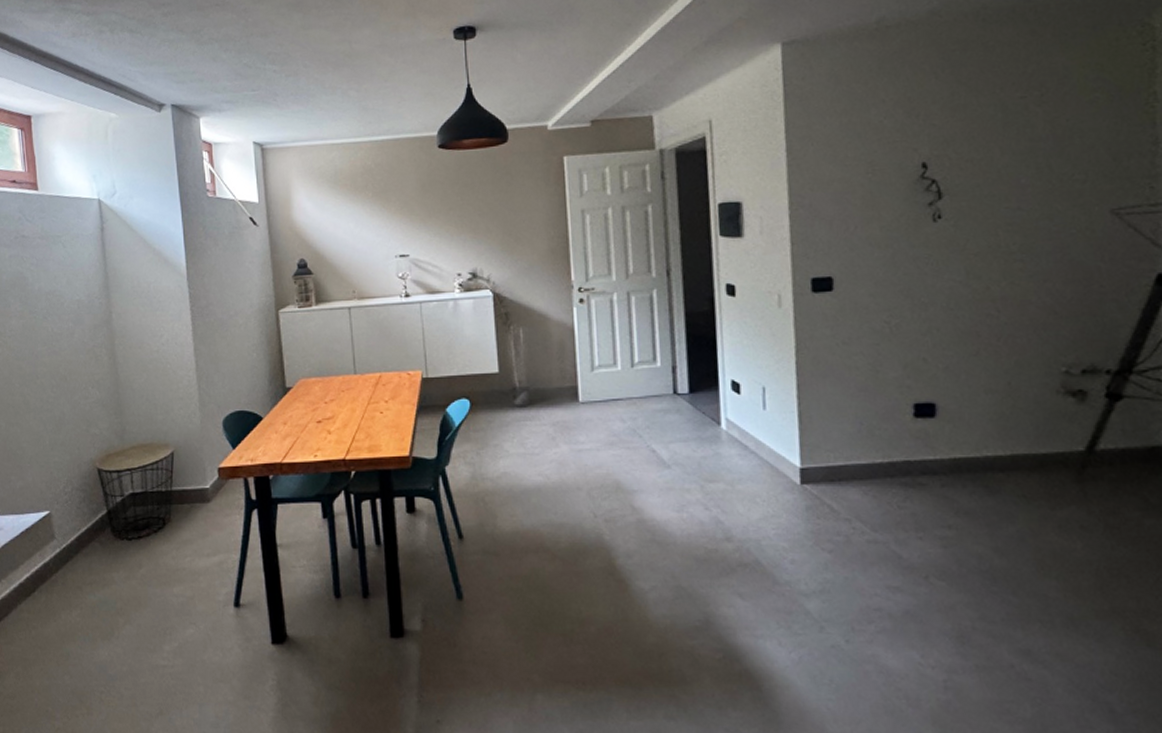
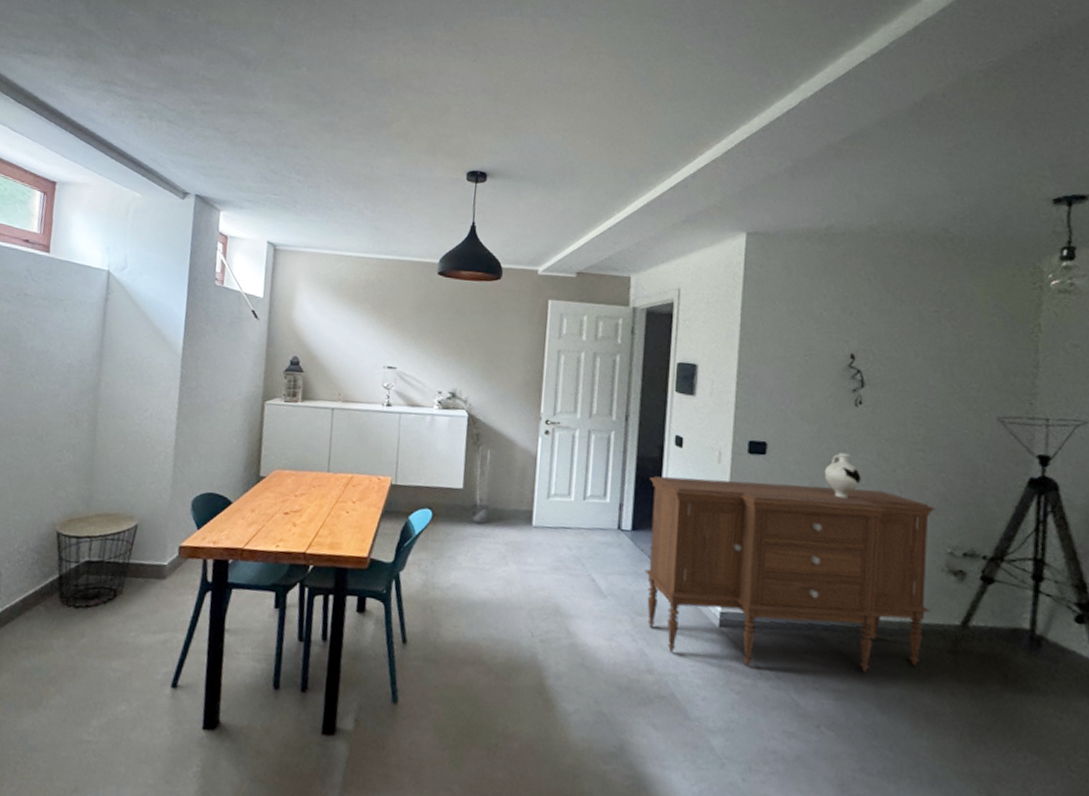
sideboard: none [703,313,1049,523] -> present [644,476,935,673]
decorative vase: none [903,276,950,328] -> present [824,452,861,499]

